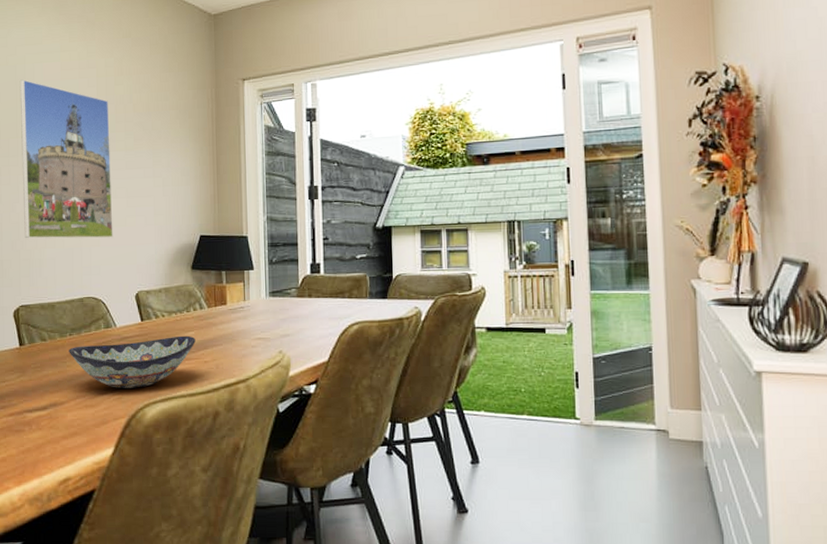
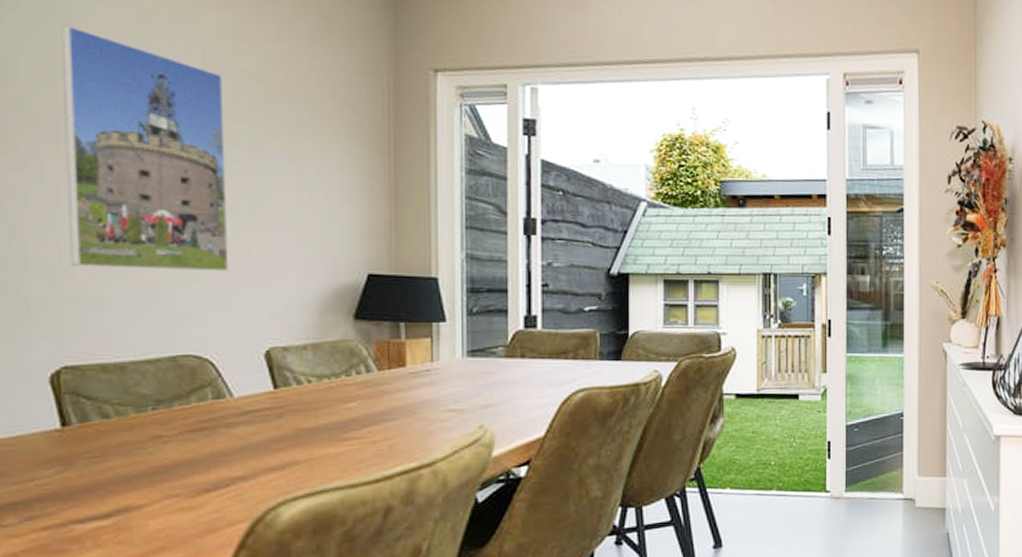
decorative bowl: present [69,335,196,388] -> none [151,407,359,482]

